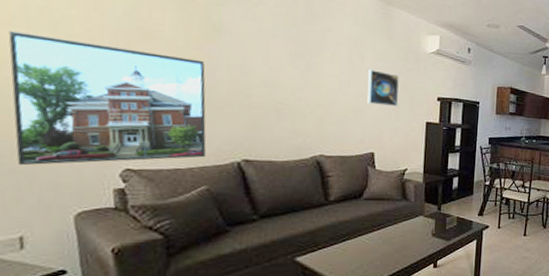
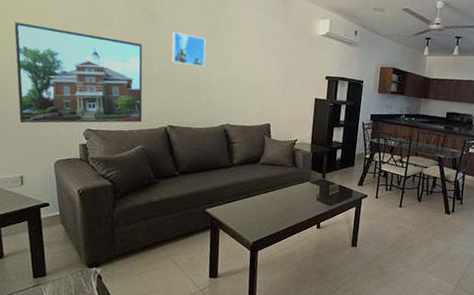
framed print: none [245,47,291,88] -> present [172,32,206,67]
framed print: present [367,69,399,106] -> none [266,50,293,84]

